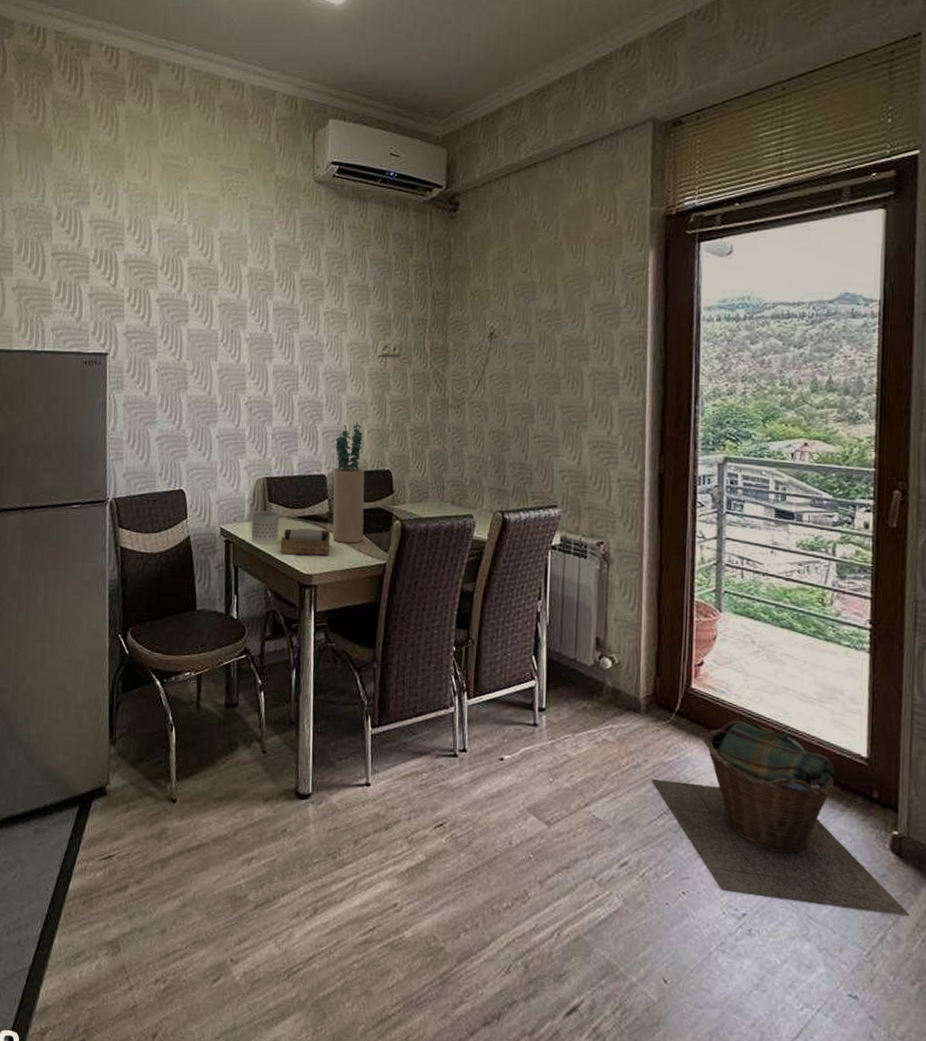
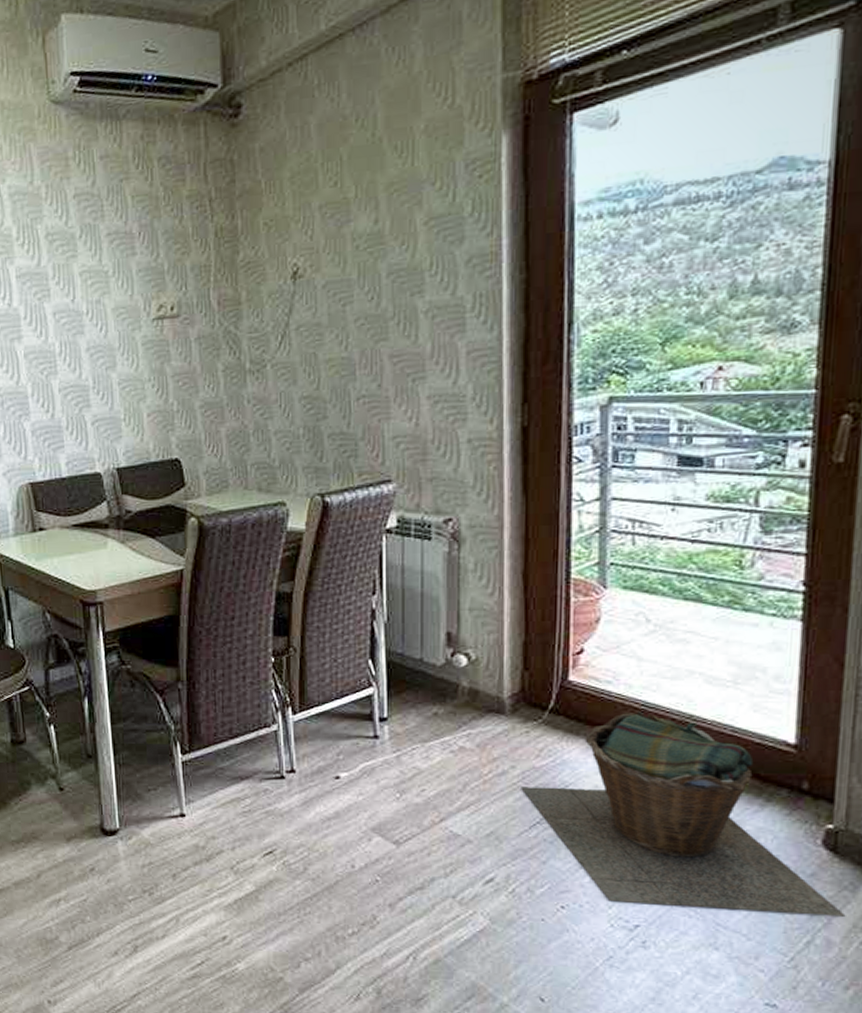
mug: present [250,510,280,545] -> none [17,521,53,562]
napkin holder: present [280,528,331,556] -> none [55,537,114,570]
vase: present [332,422,365,544] -> none [108,404,154,550]

